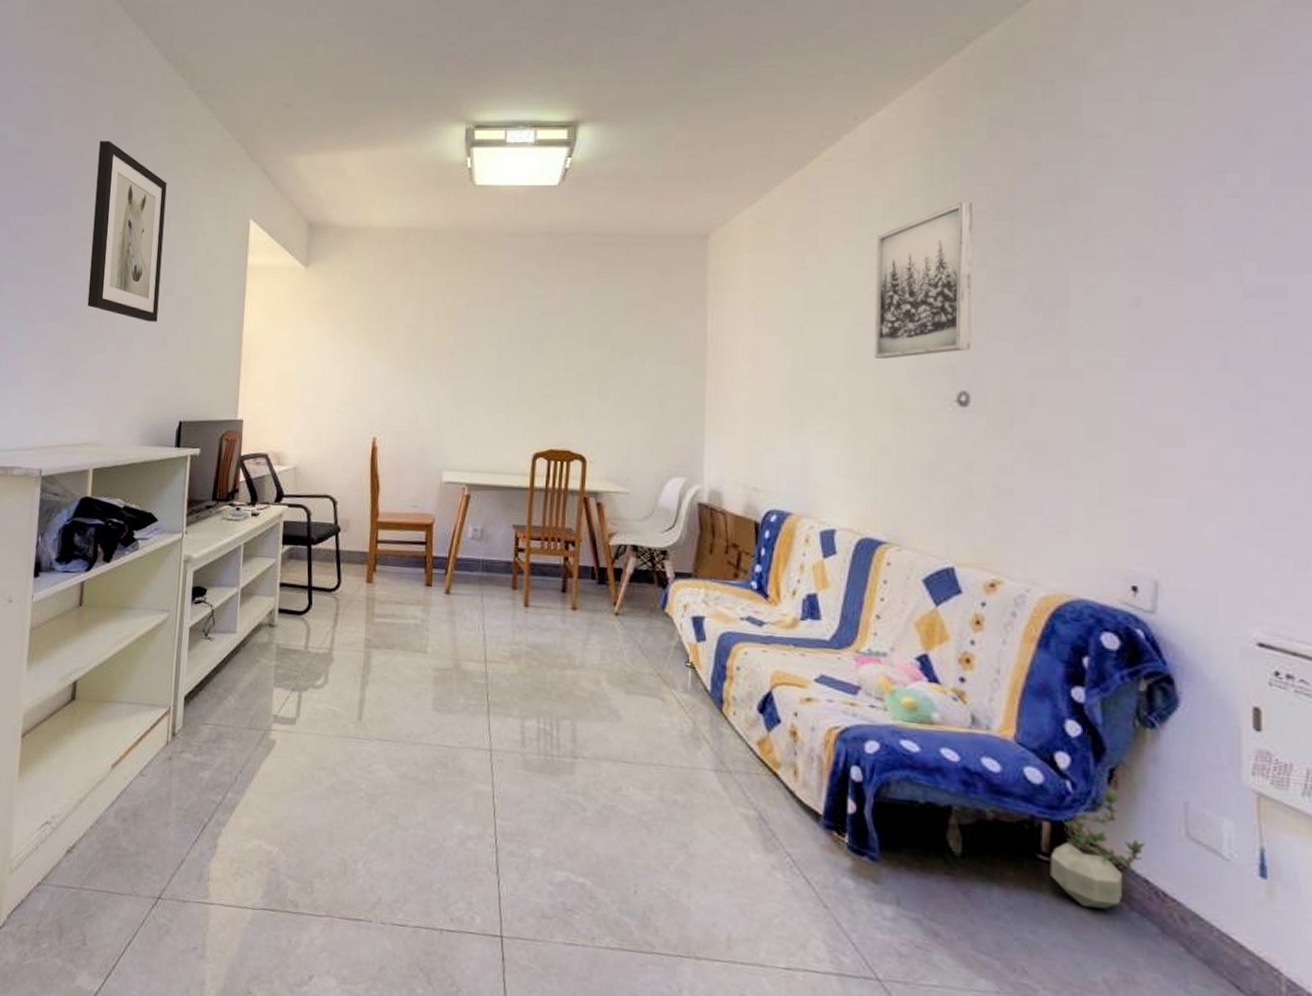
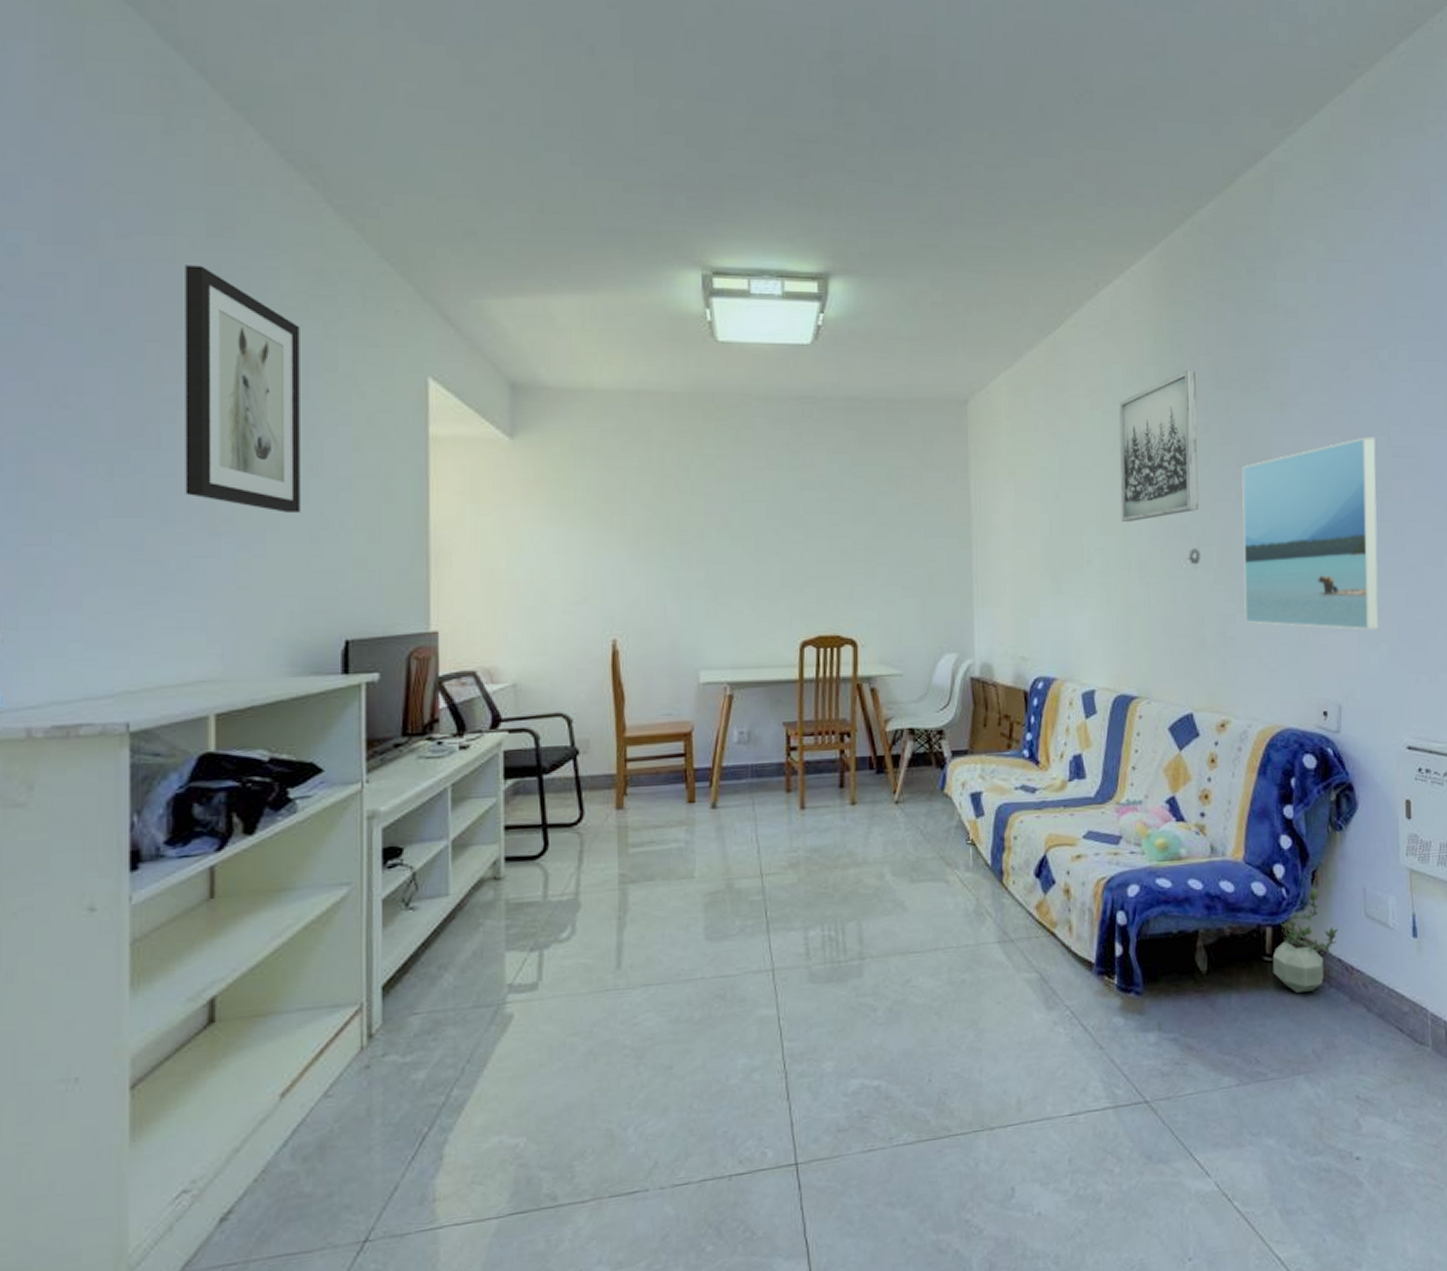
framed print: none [1026,274,1219,500] -> present [1241,437,1379,631]

